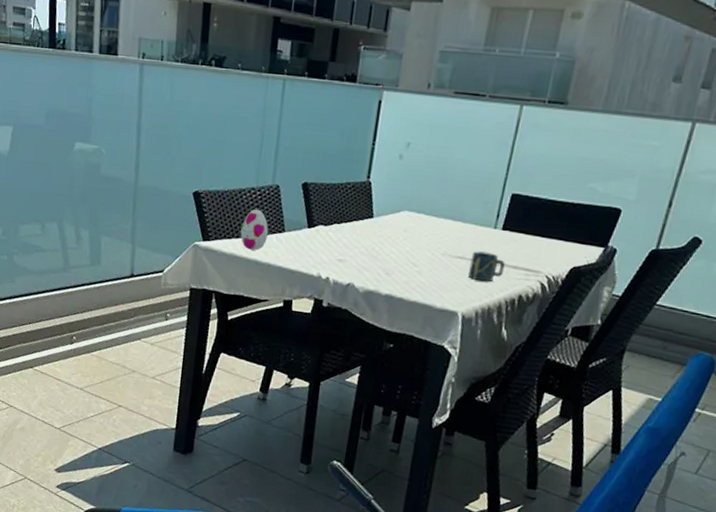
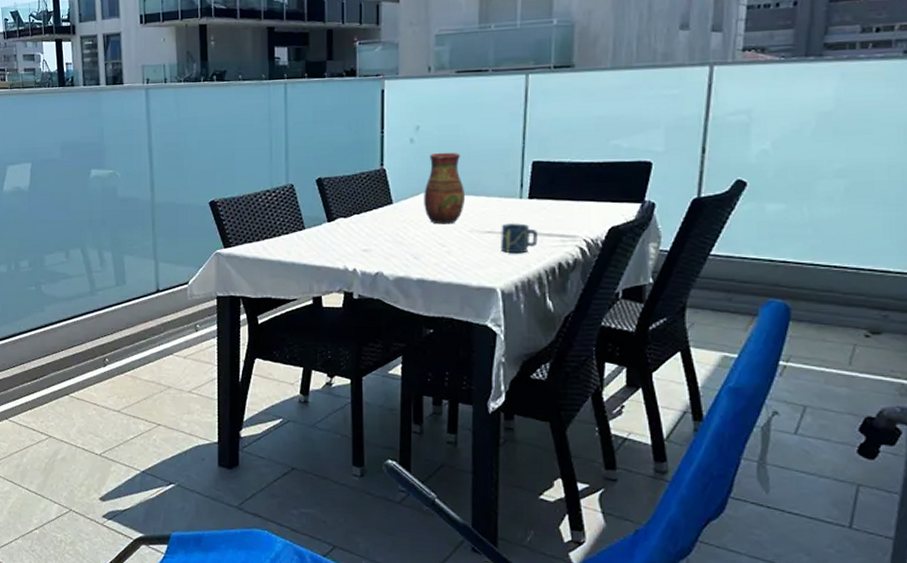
decorative egg: present [240,209,269,250] -> none [261,210,289,251]
vase: none [402,172,445,245] -> present [424,152,466,225]

